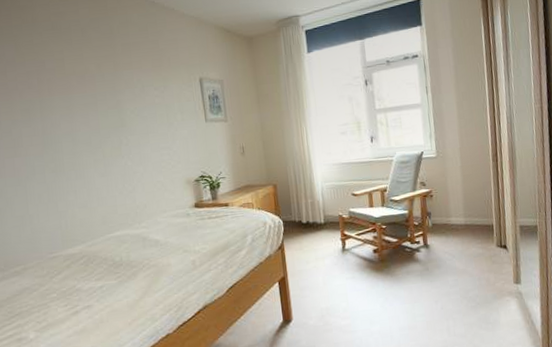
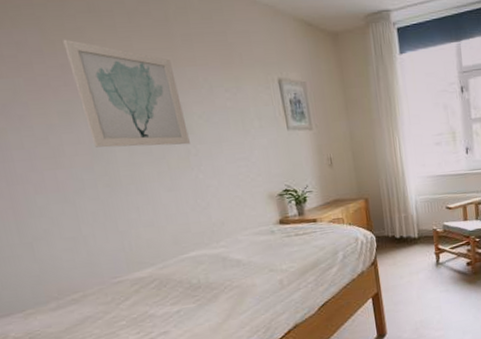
wall art: none [31,51,123,139] -> present [62,39,190,148]

